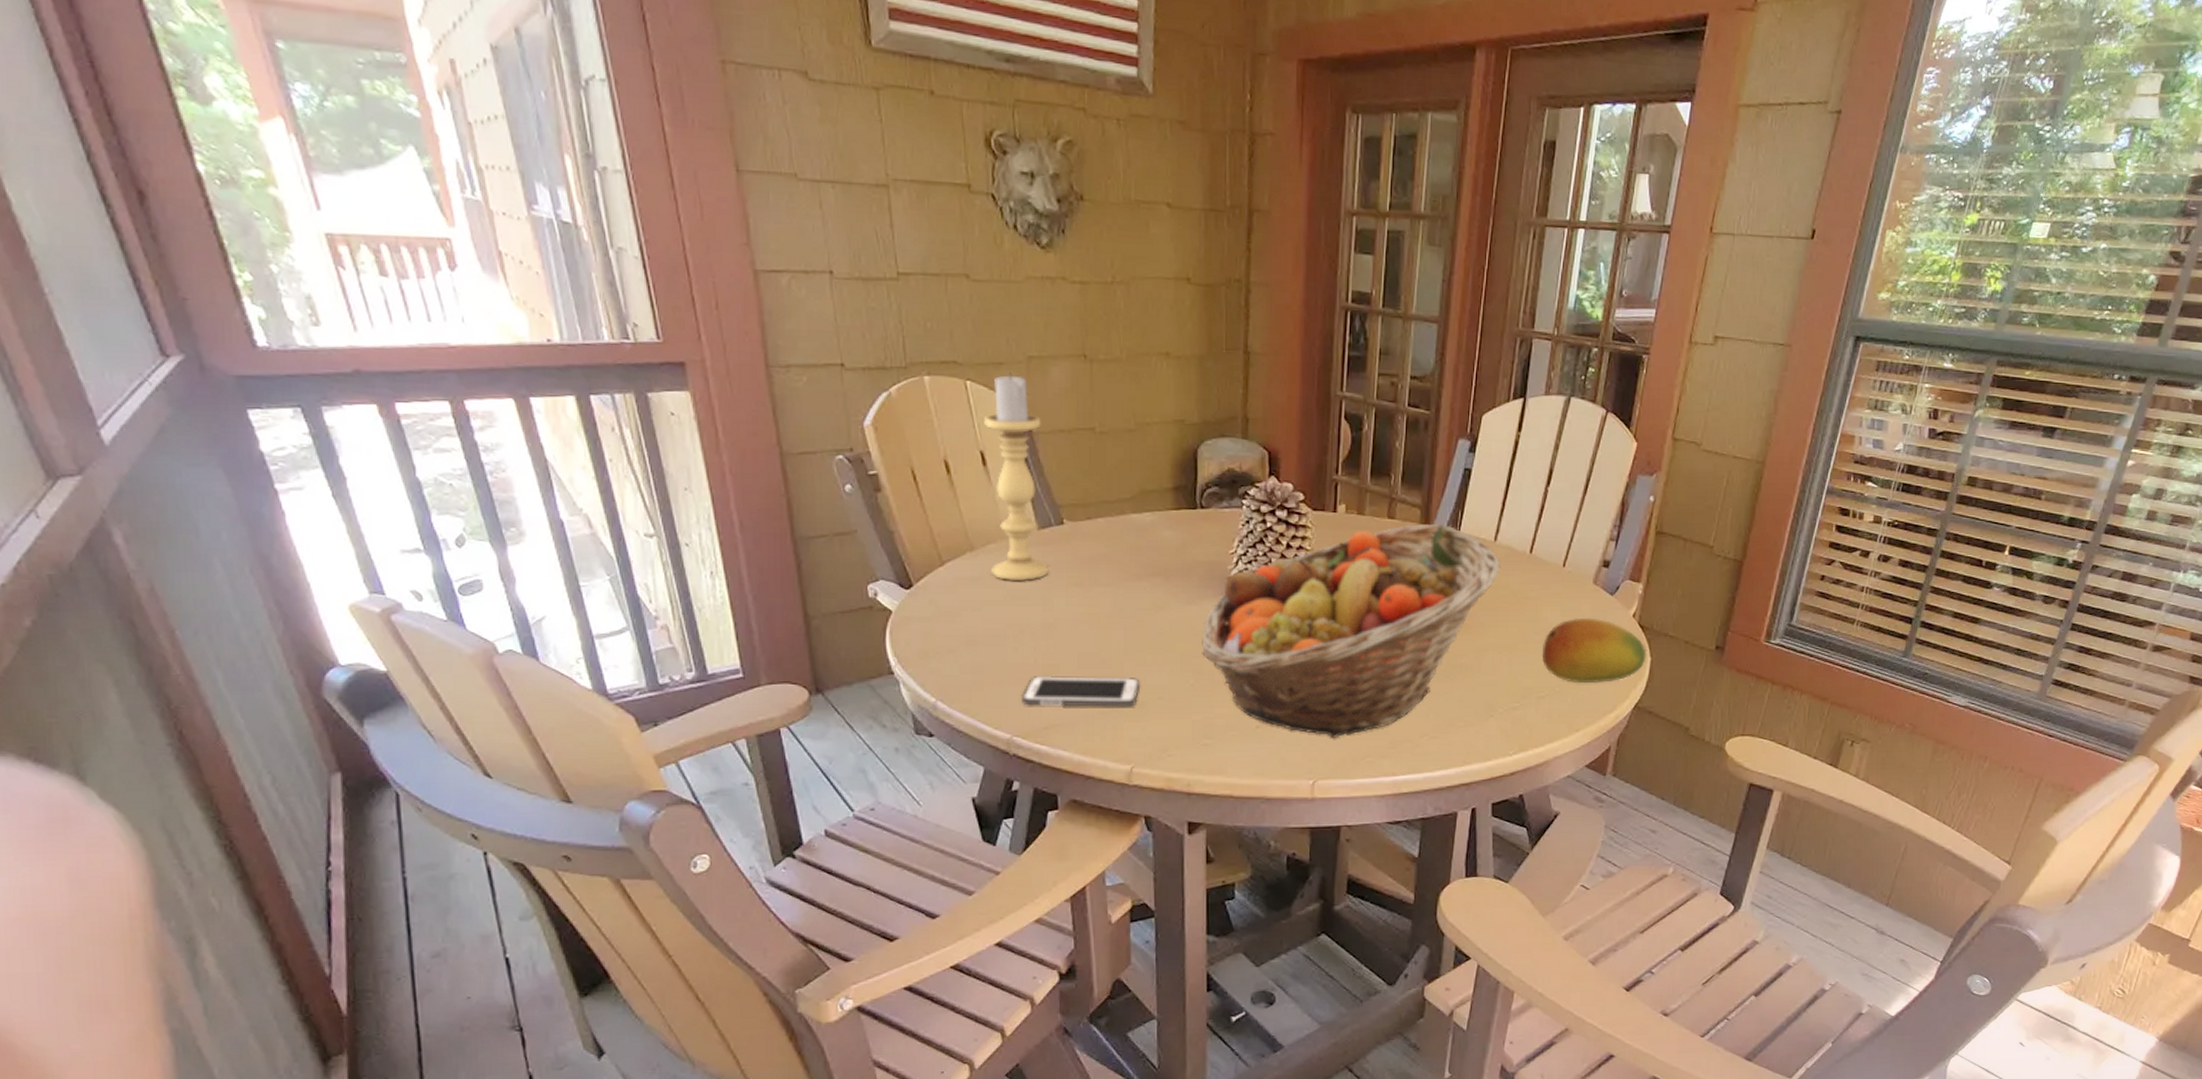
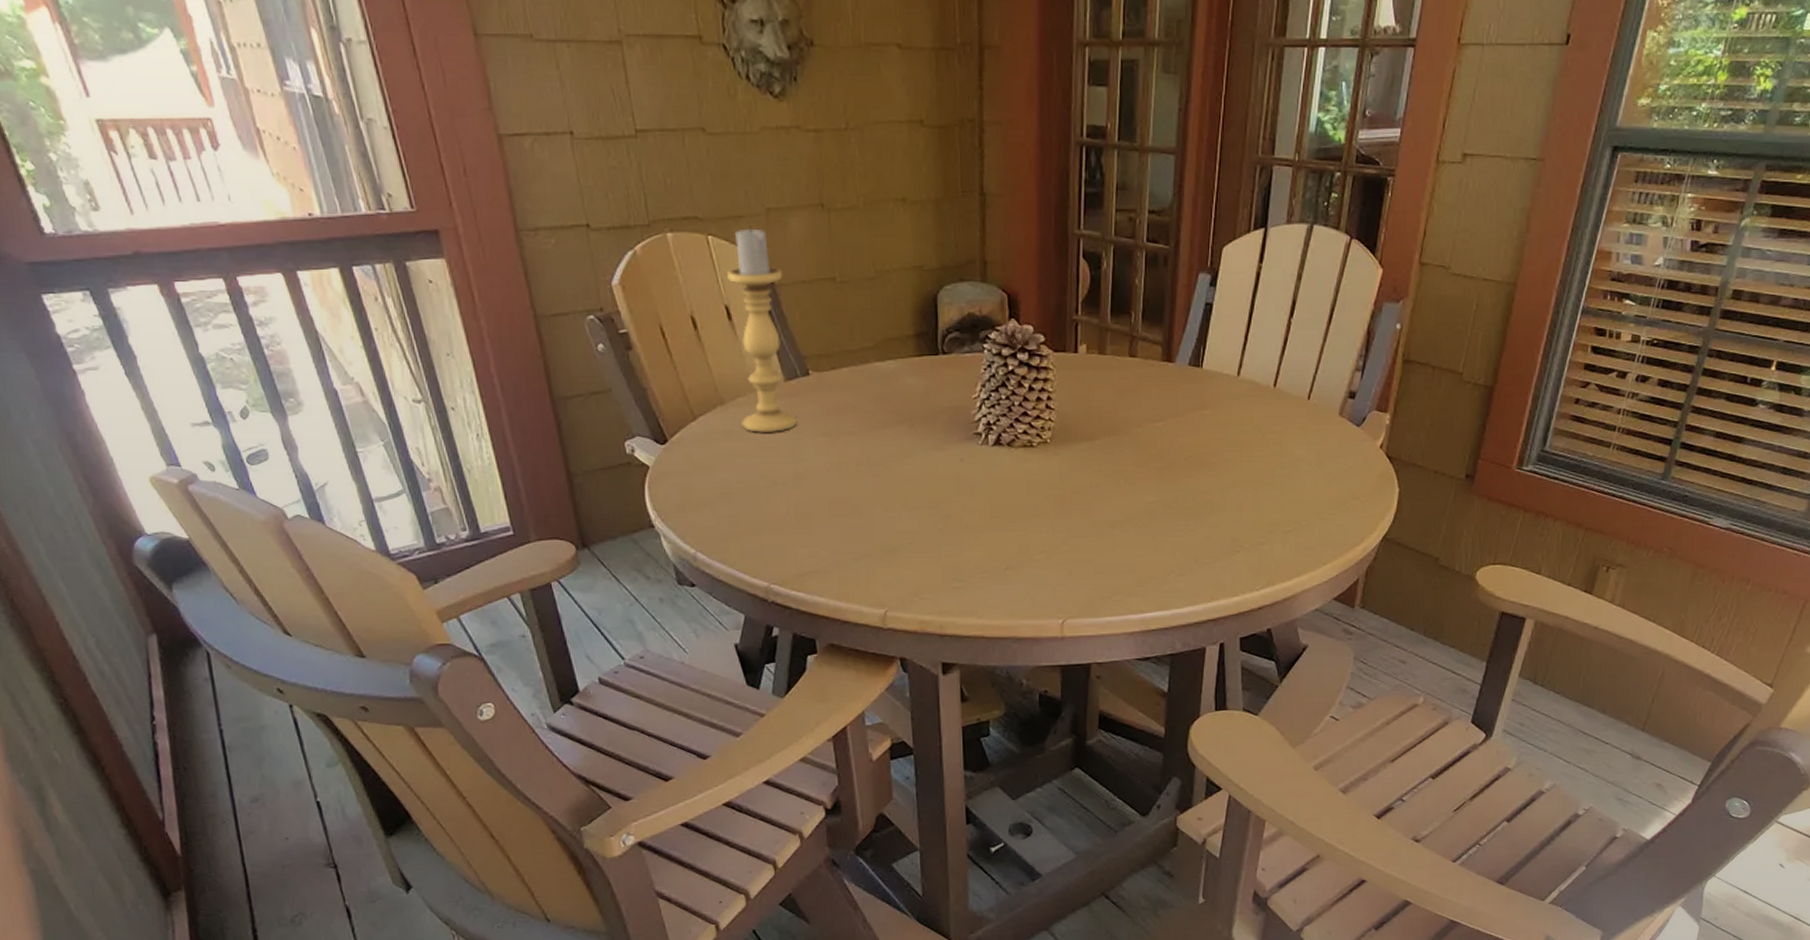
cell phone: present [1022,675,1141,707] -> none [777,523,891,555]
fruit basket: present [1202,524,1501,738] -> none [949,361,1244,578]
fruit: present [1543,617,1646,684] -> none [1288,450,1394,517]

